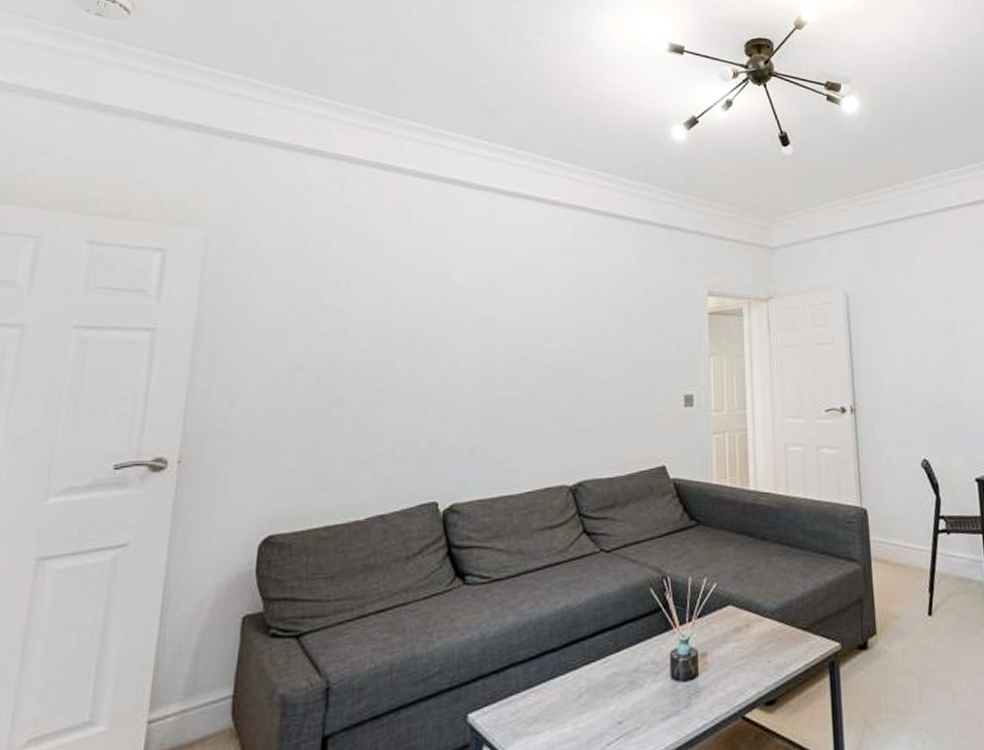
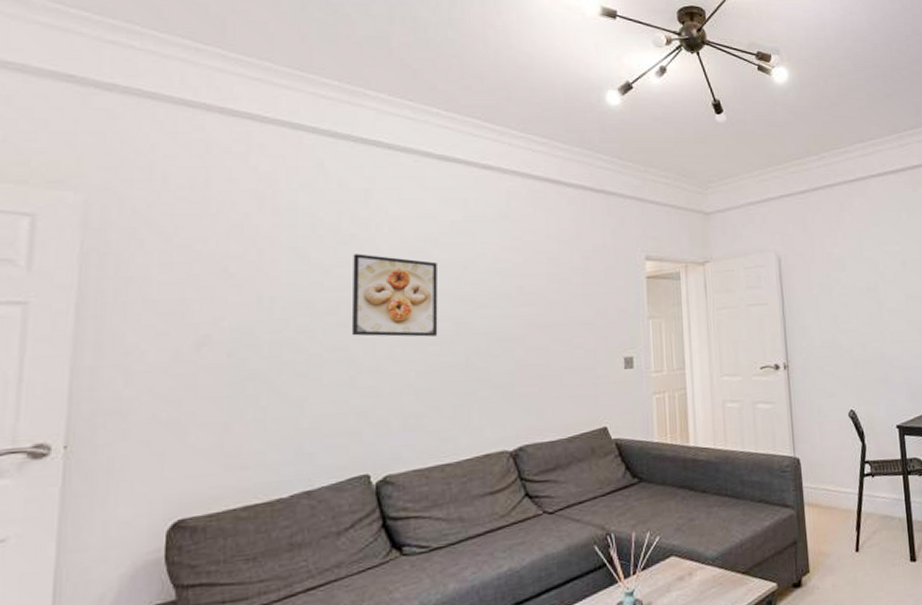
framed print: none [426,287,506,369] -> present [351,254,438,337]

